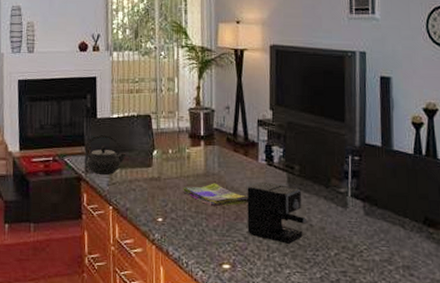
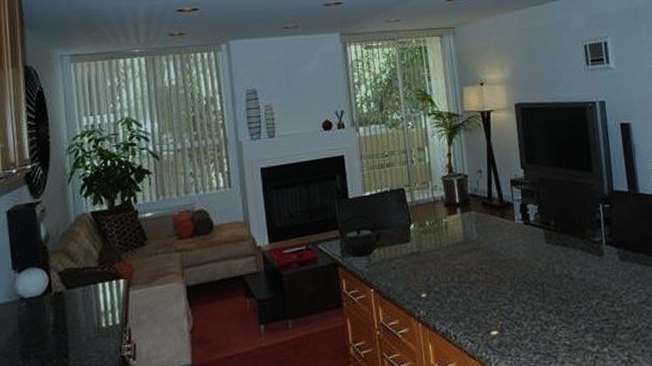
dish towel: present [183,183,248,207] -> none [443,249,510,274]
coffee maker: present [247,181,307,244] -> none [507,241,567,301]

